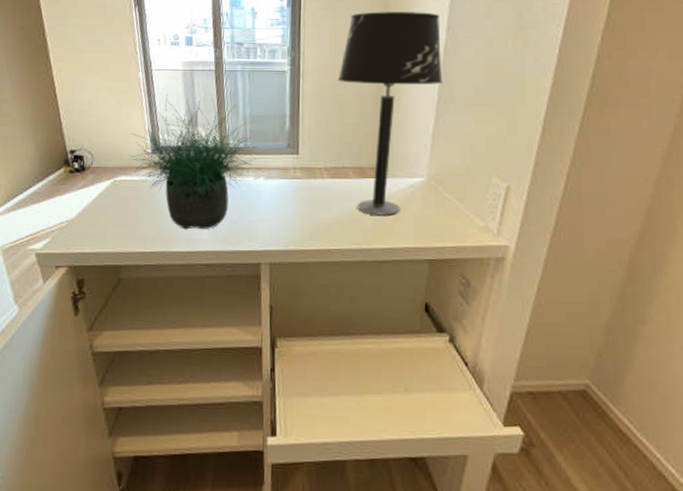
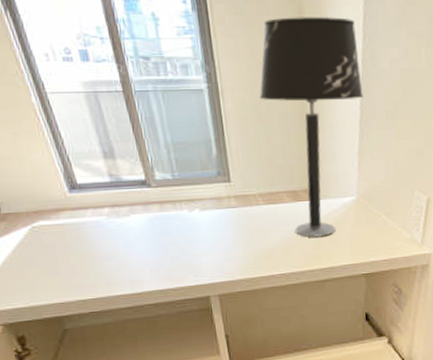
potted plant: present [129,94,259,230] -> none [38,122,190,272]

